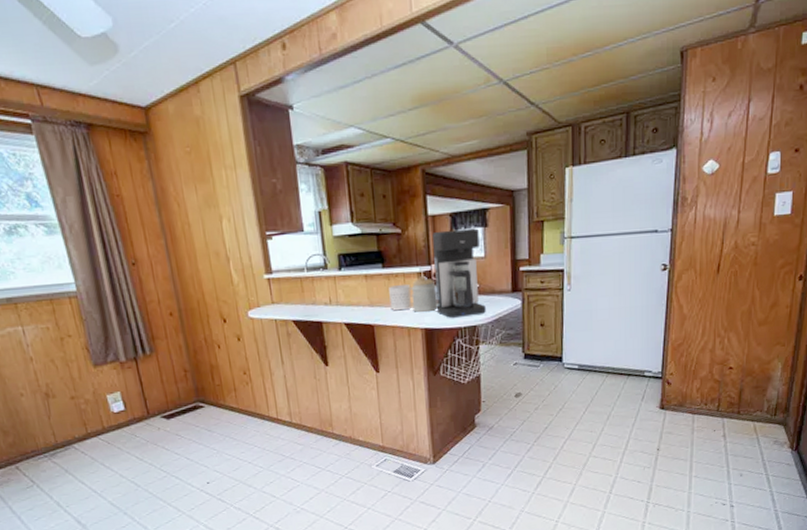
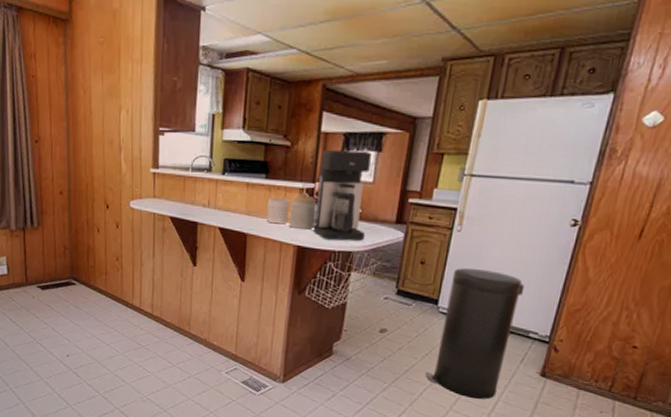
pedal bin: none [563,322,634,442] -> present [425,268,525,399]

